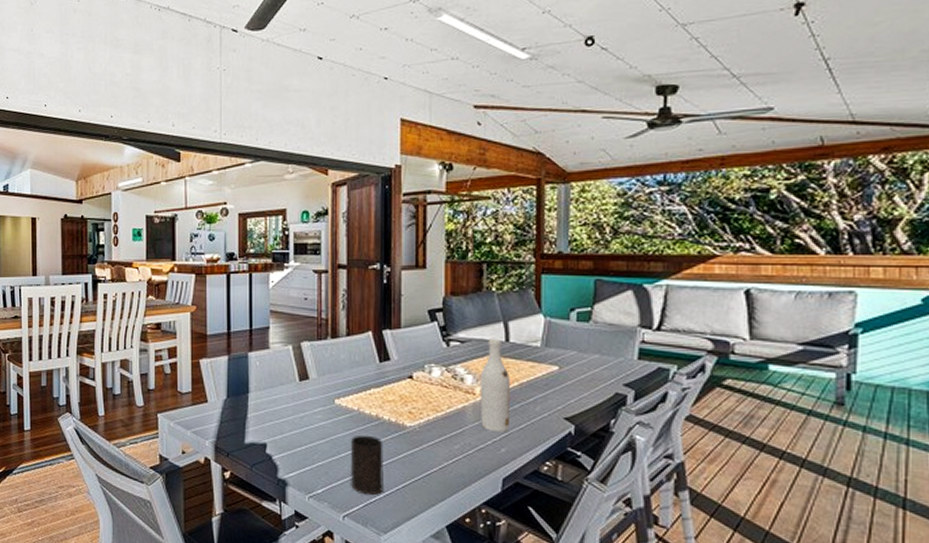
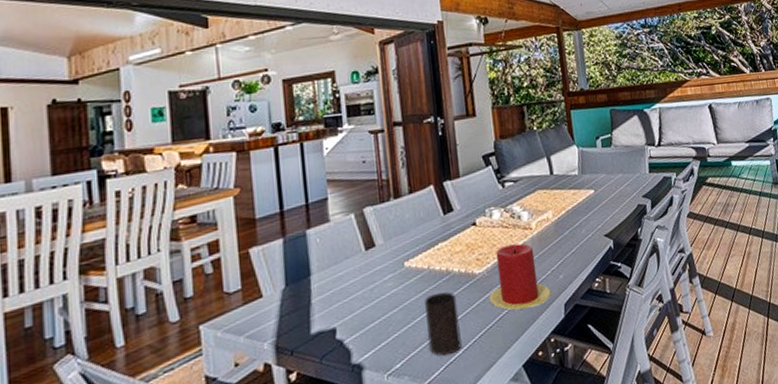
candle: none [418,405,489,473] -> present [489,243,552,310]
wine bottle: present [480,338,511,432] -> none [533,173,564,261]

